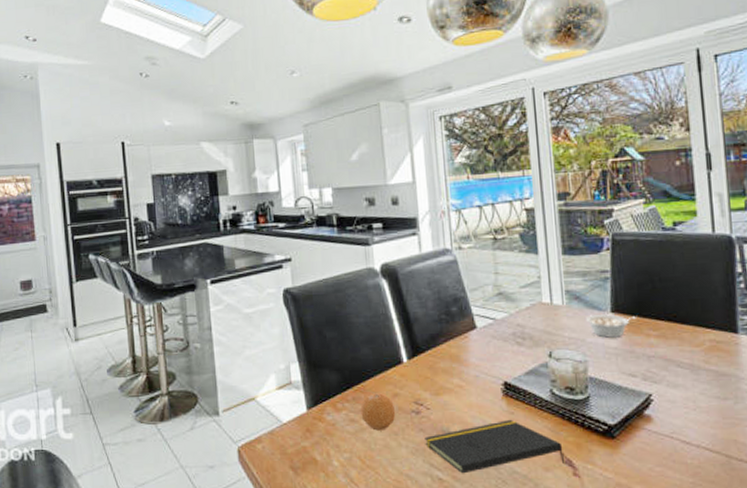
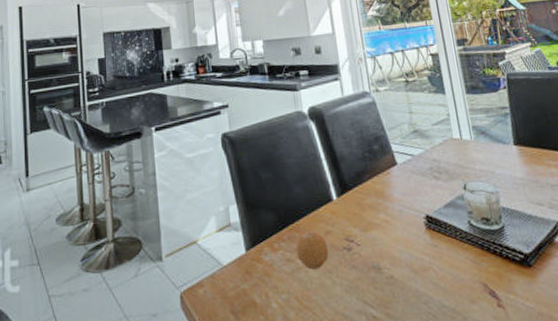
notepad: present [425,420,566,474] -> none [357,253,490,311]
legume: present [586,314,636,339] -> none [493,147,537,170]

